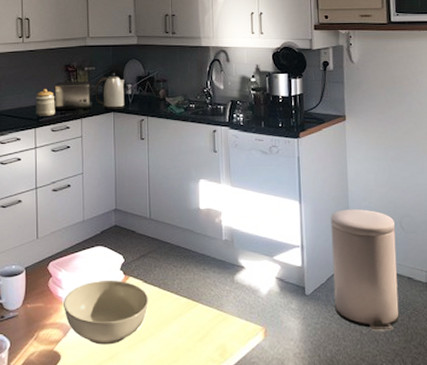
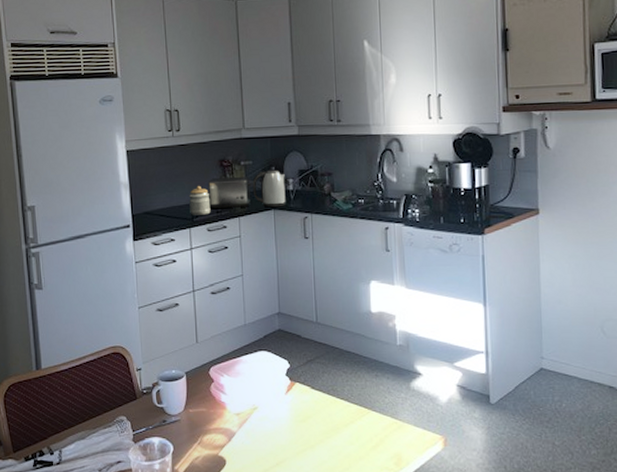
bowl: present [64,280,149,345] -> none [227,385,318,451]
pedal bin: present [330,209,400,331] -> none [519,312,598,442]

